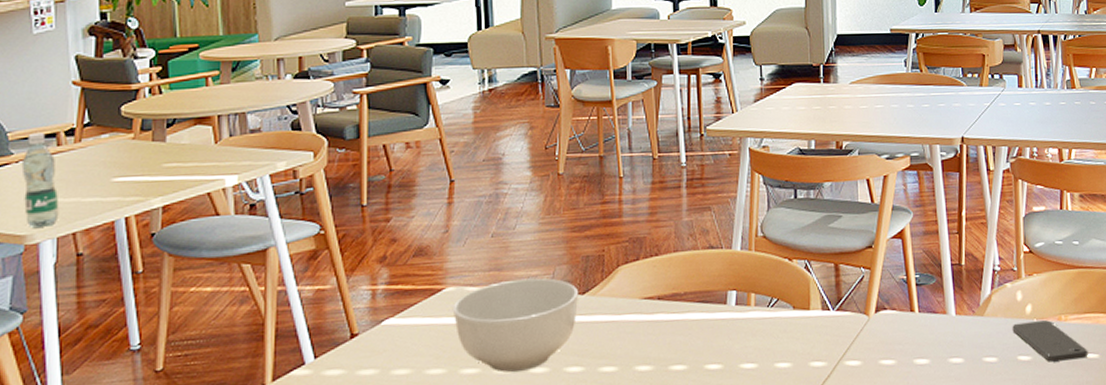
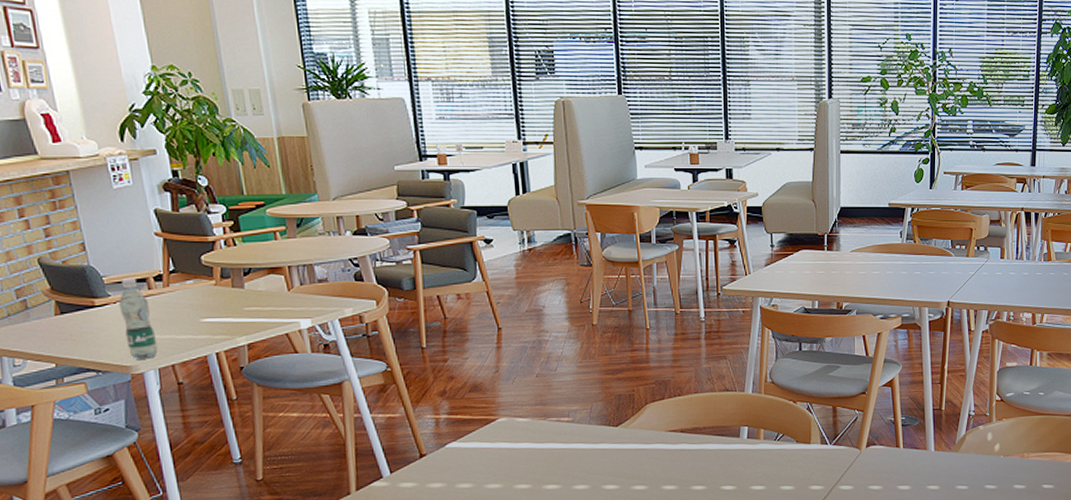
bowl: present [452,278,579,373] -> none [505,412,614,488]
smartphone: present [1012,320,1088,362] -> none [982,457,1045,491]

